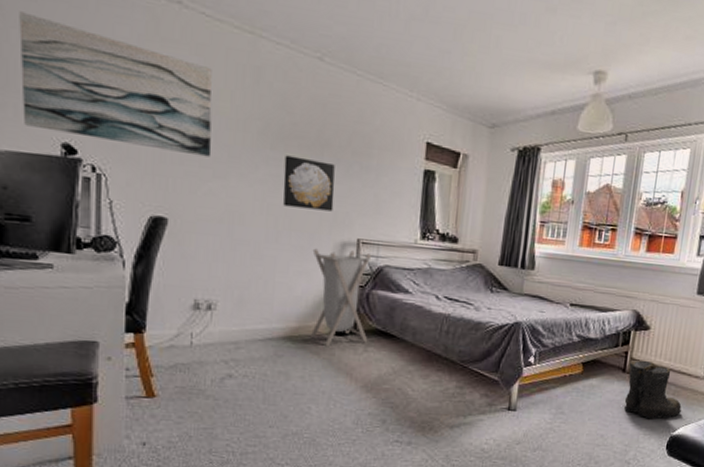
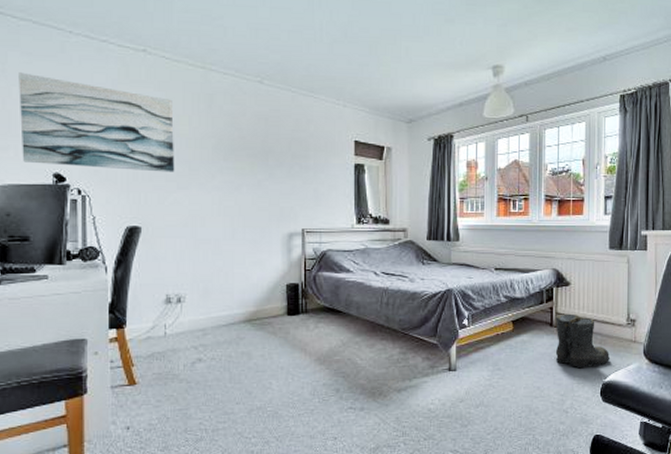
wall art: present [283,155,335,212] -> none [236,164,280,208]
laundry hamper: present [311,248,372,346] -> none [264,239,318,326]

